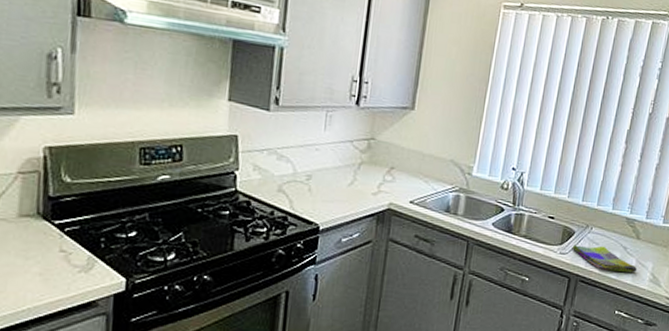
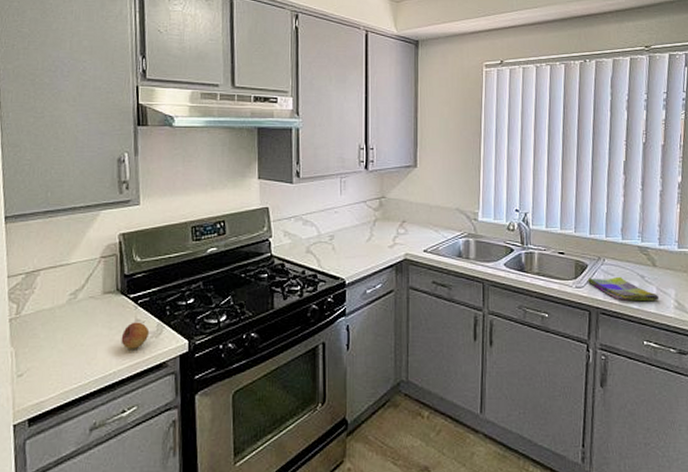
fruit: none [39,252,78,284] -> present [121,322,150,349]

